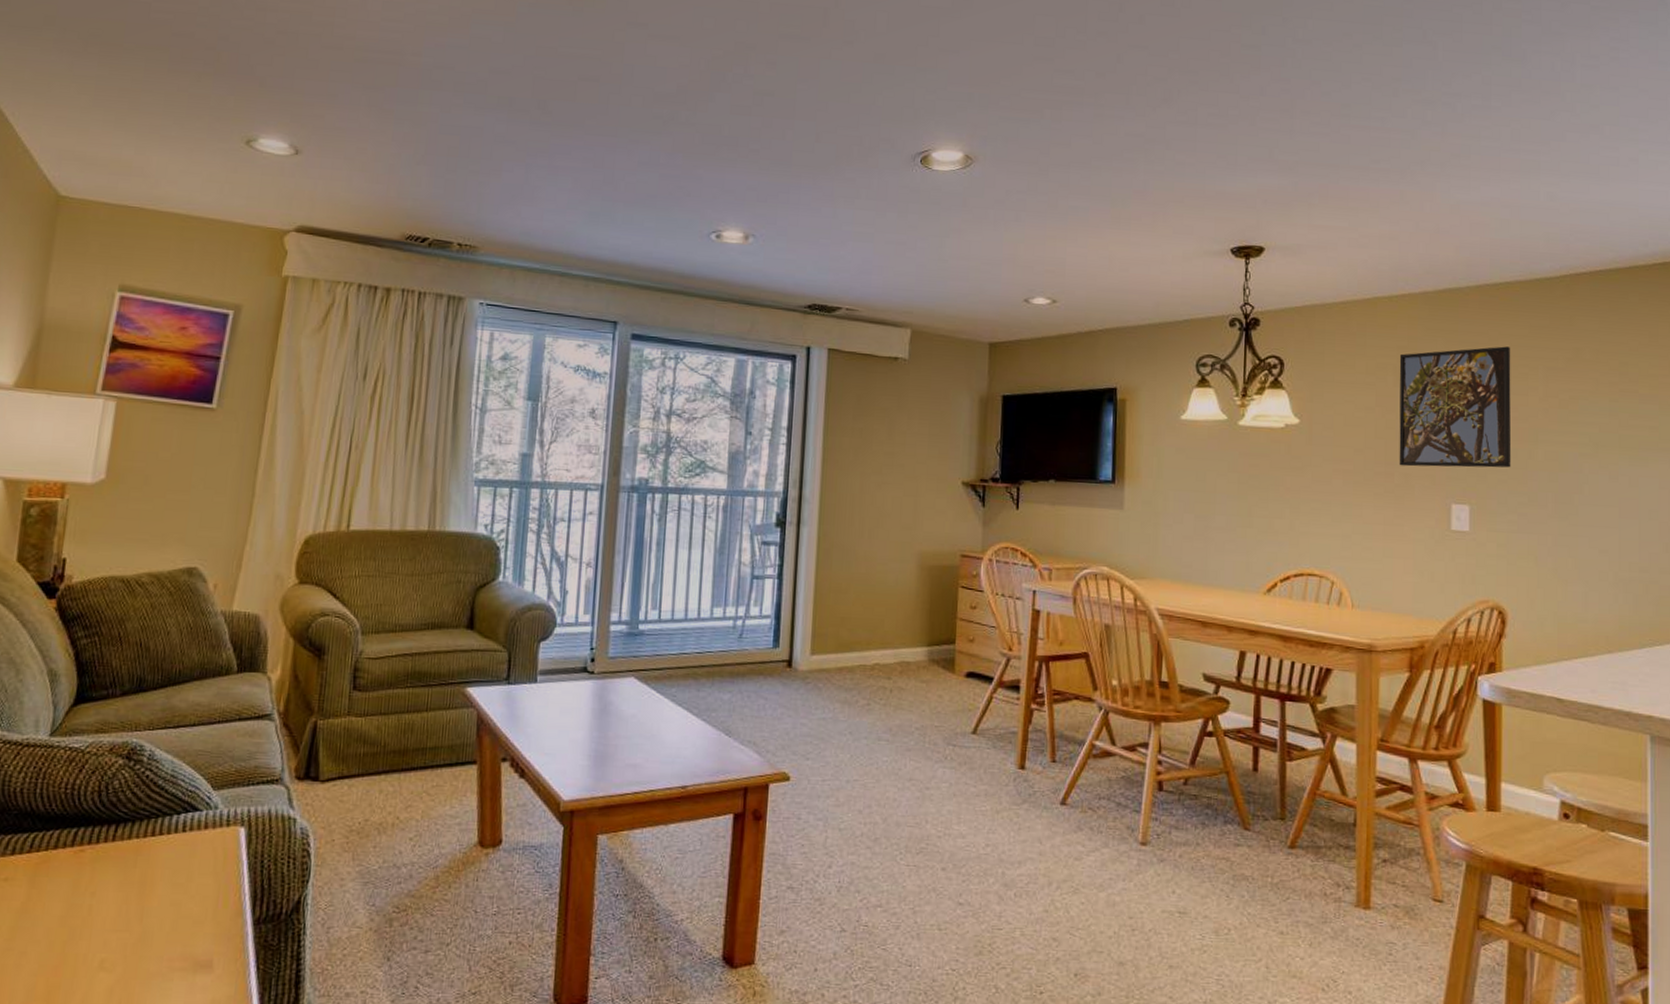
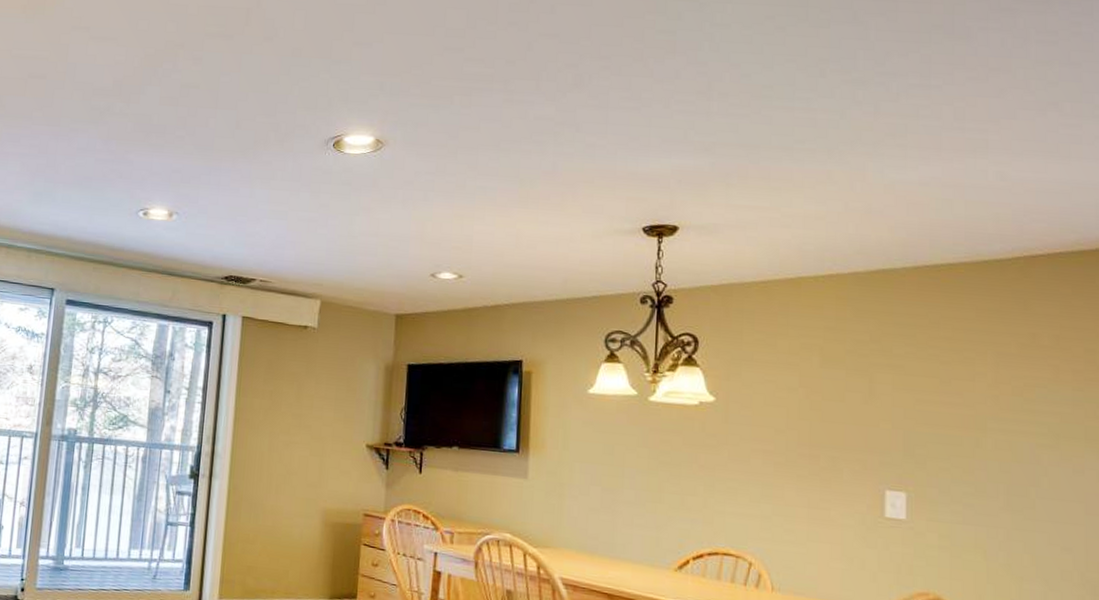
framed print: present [1399,346,1512,468] -> none [825,329,955,456]

